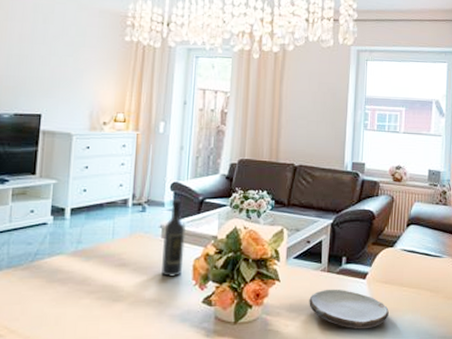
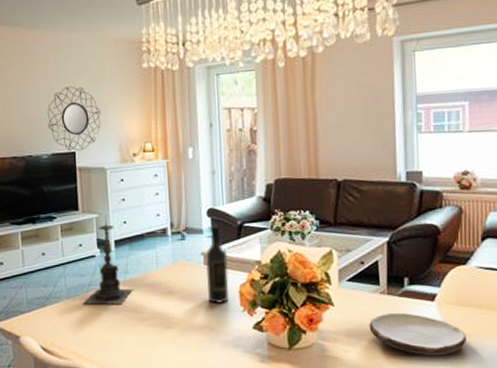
home mirror: none [14,48,75,114] -> present [48,86,101,151]
candle holder: none [26,182,84,276] -> present [83,215,134,305]

